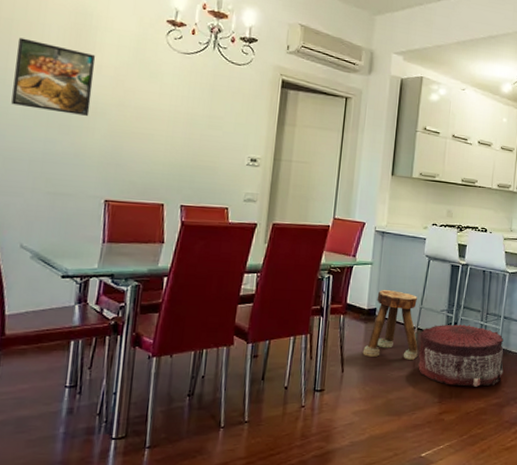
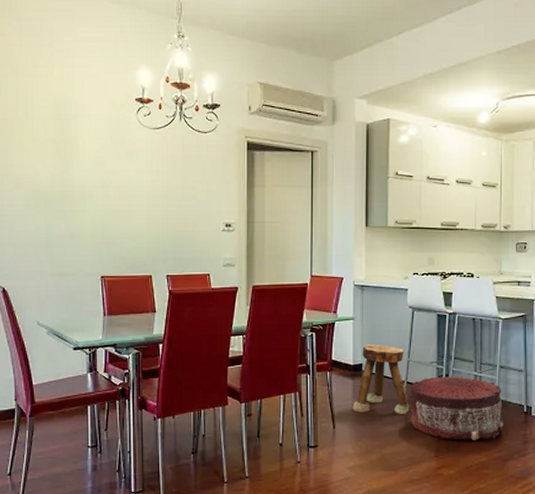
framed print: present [11,37,96,116] -> none [13,135,79,200]

